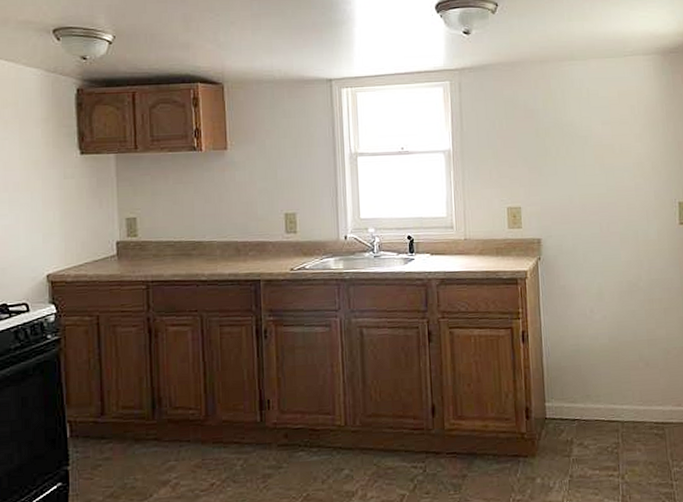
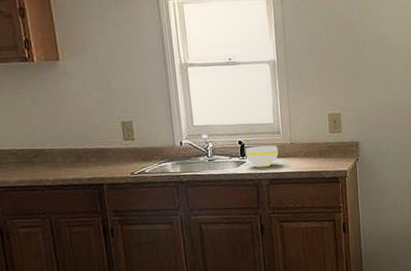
bowl: none [414,241,451,265] -> present [245,145,279,168]

